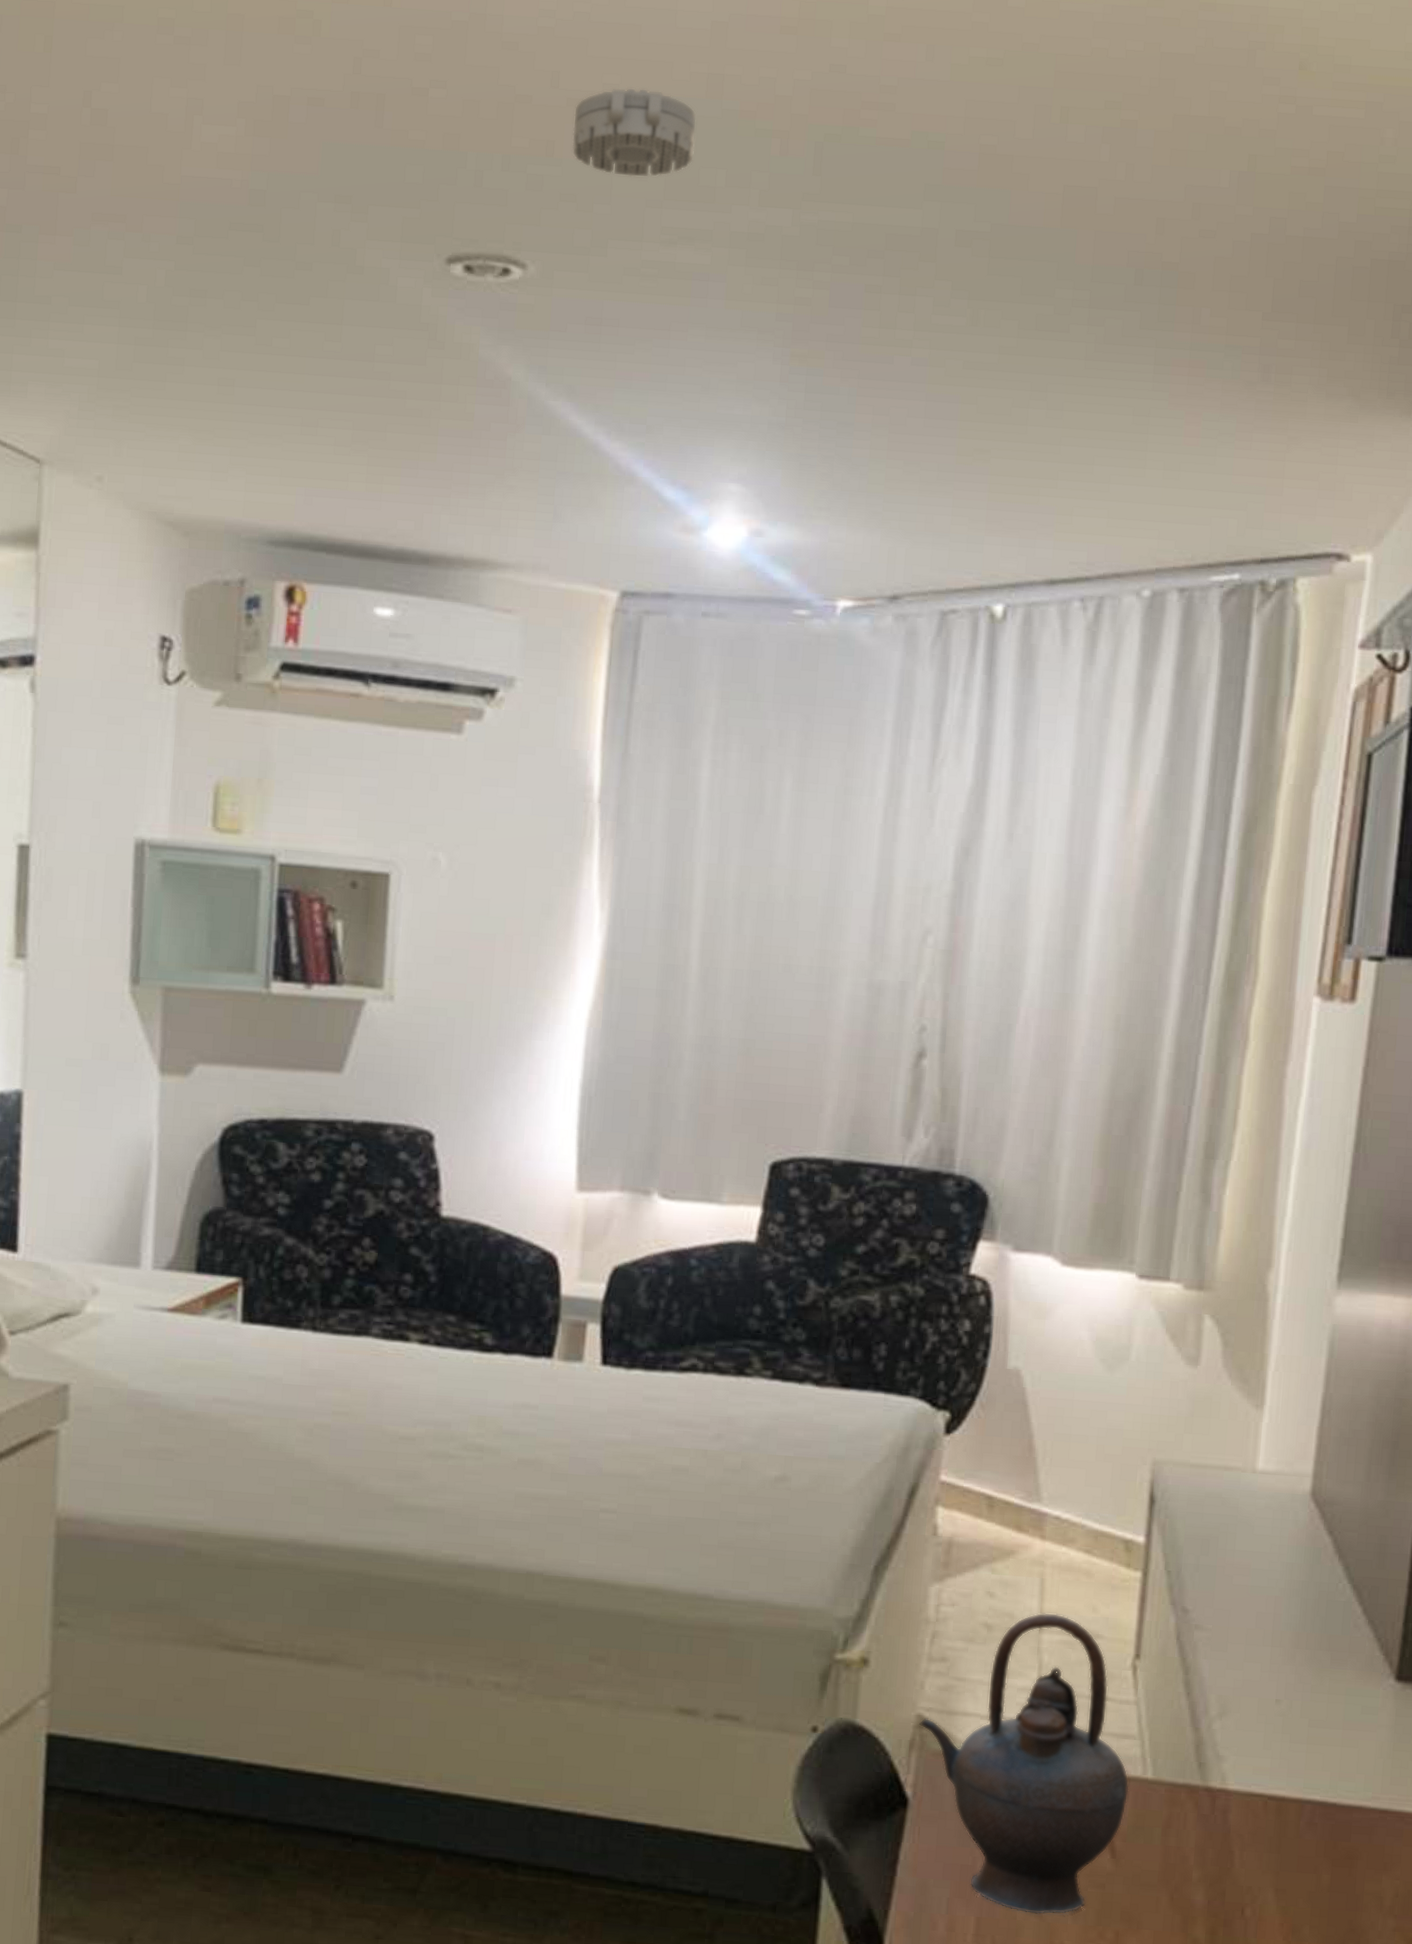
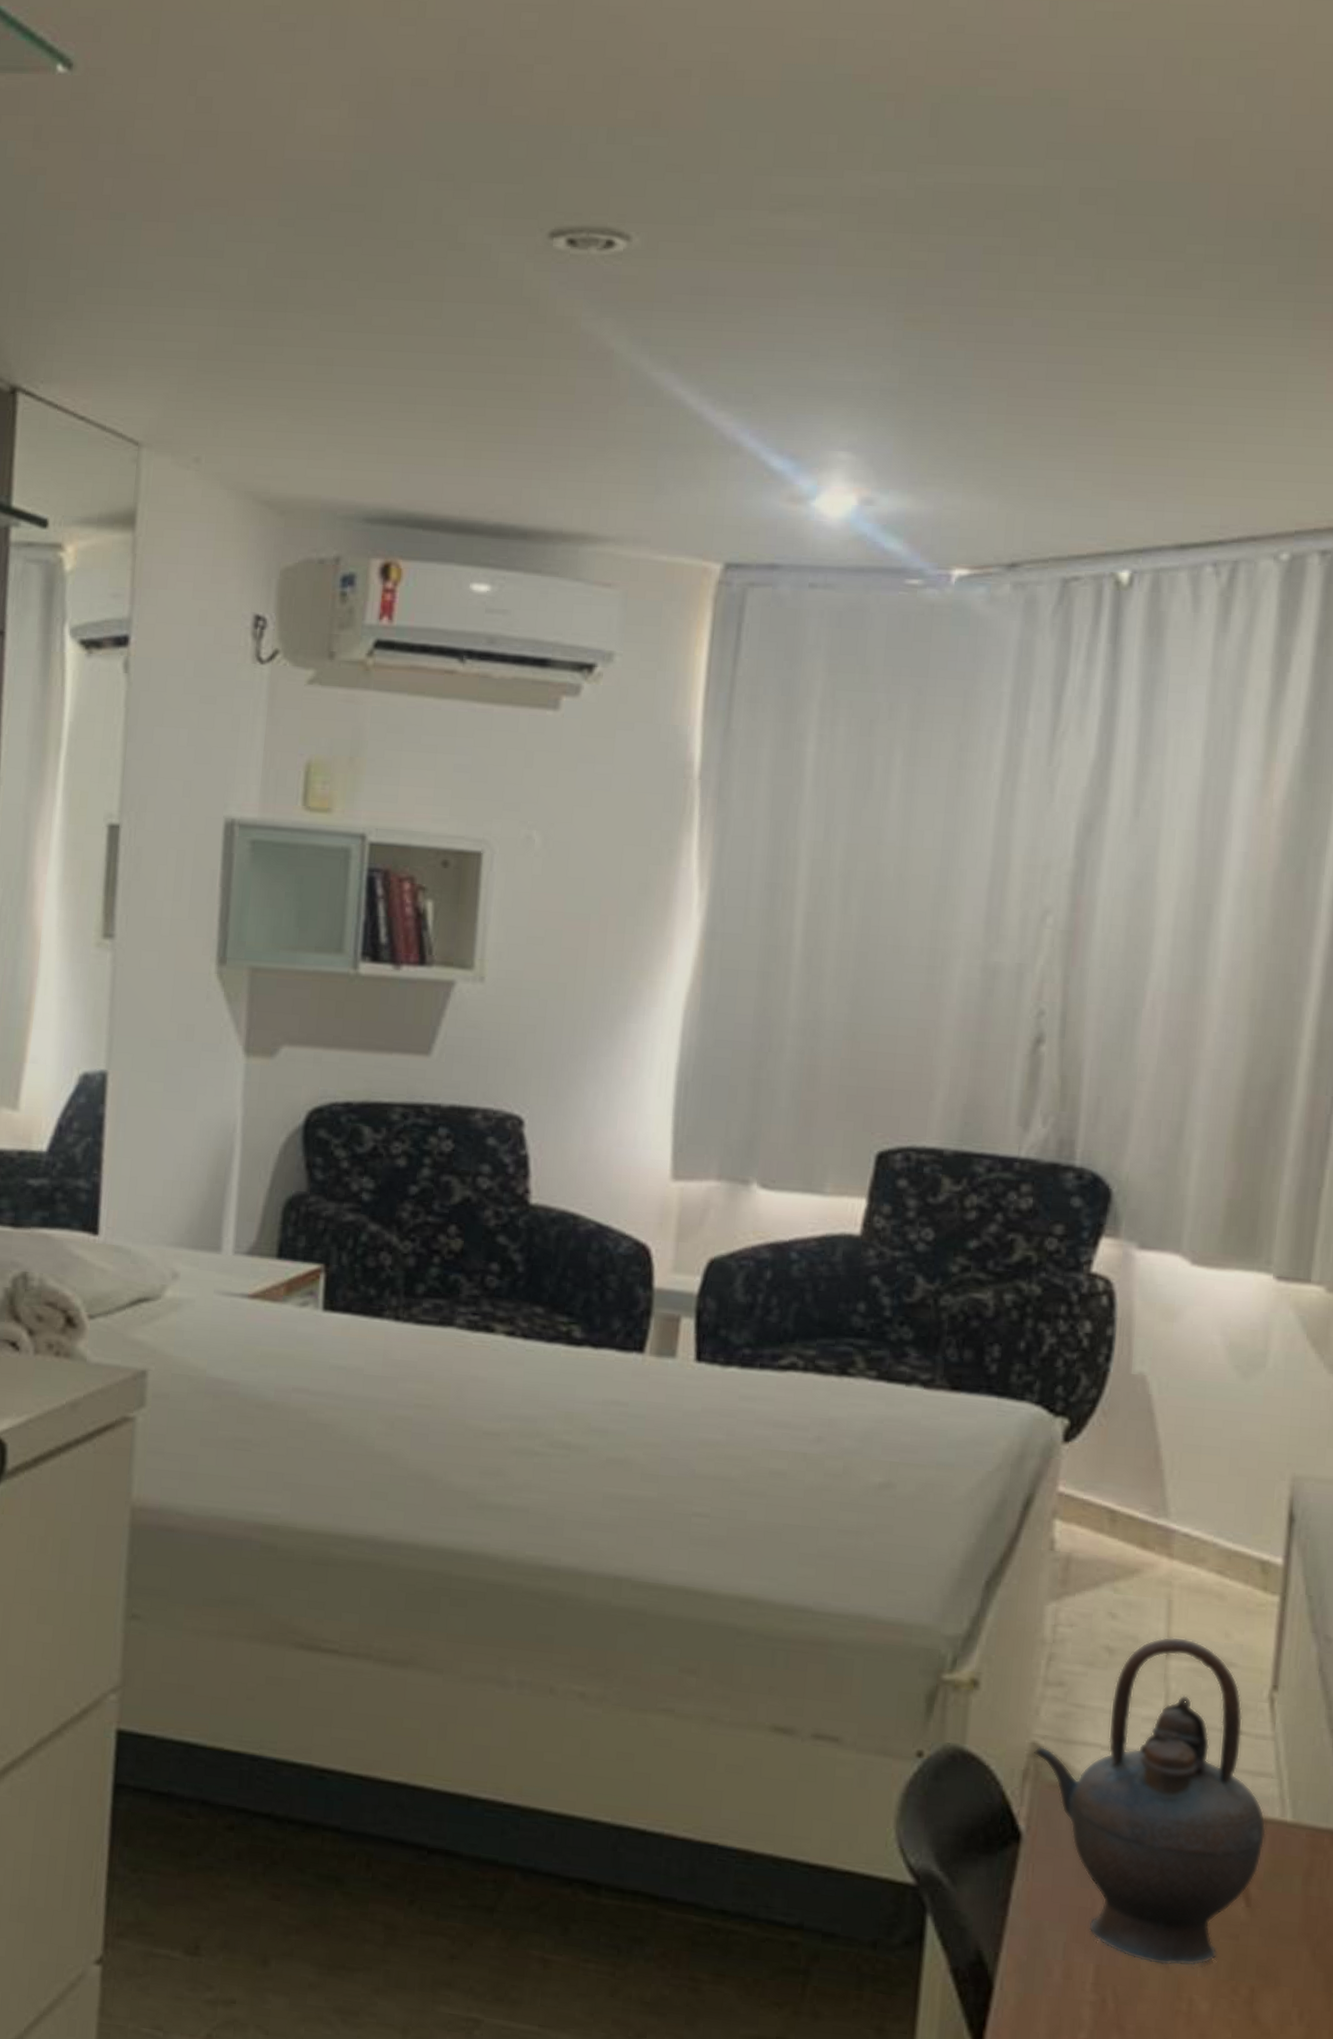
smoke detector: present [572,88,696,177] -> none [680,56,807,145]

